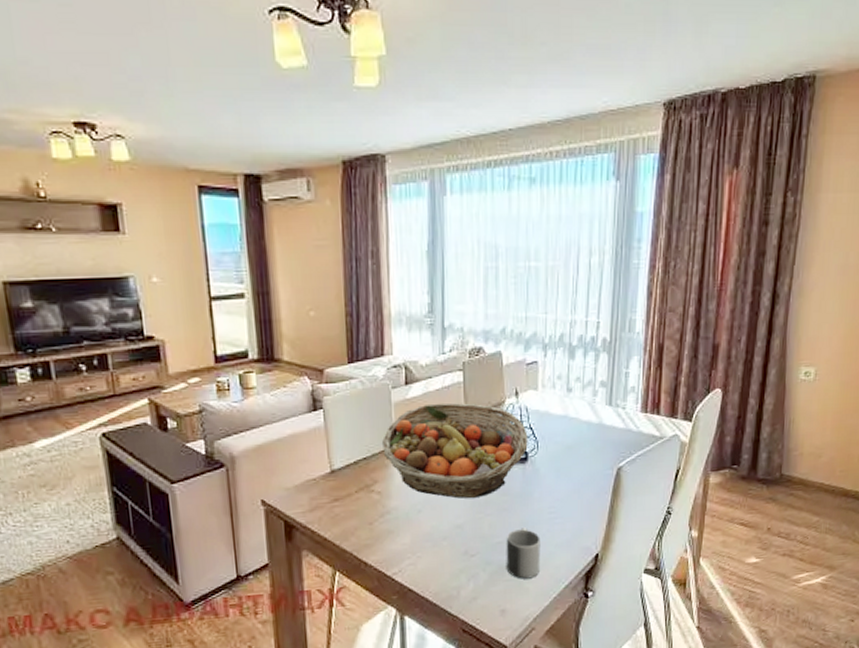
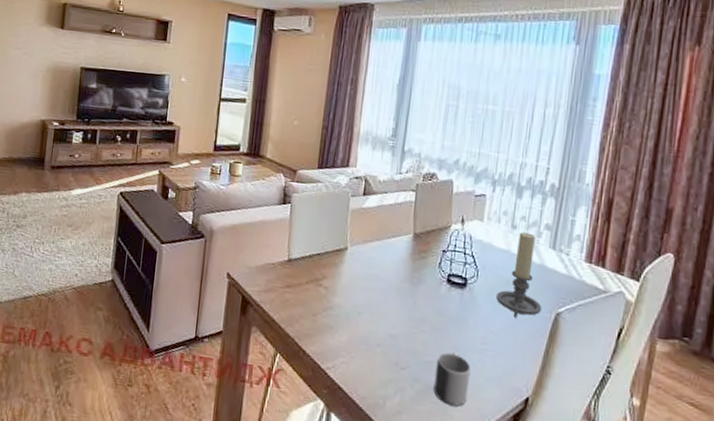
fruit basket: present [381,403,528,499] -> none [334,216,469,313]
candle holder: none [559,393,604,481] -> present [496,232,542,318]

